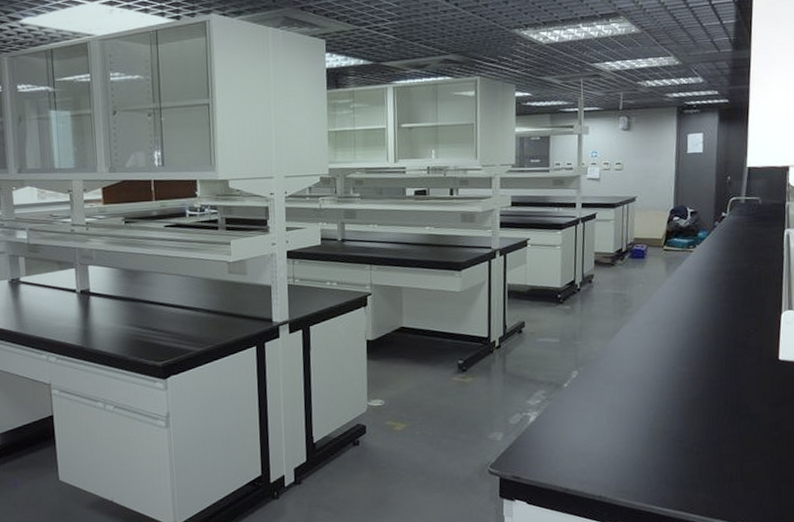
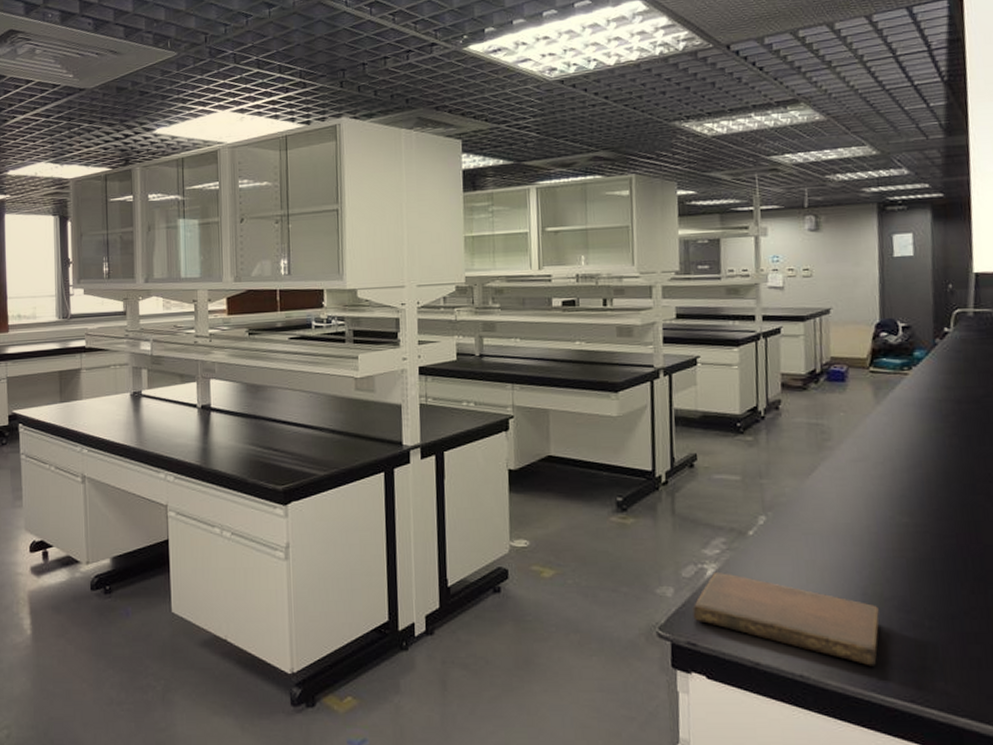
notebook: none [517,418,661,485] -> present [692,573,879,666]

